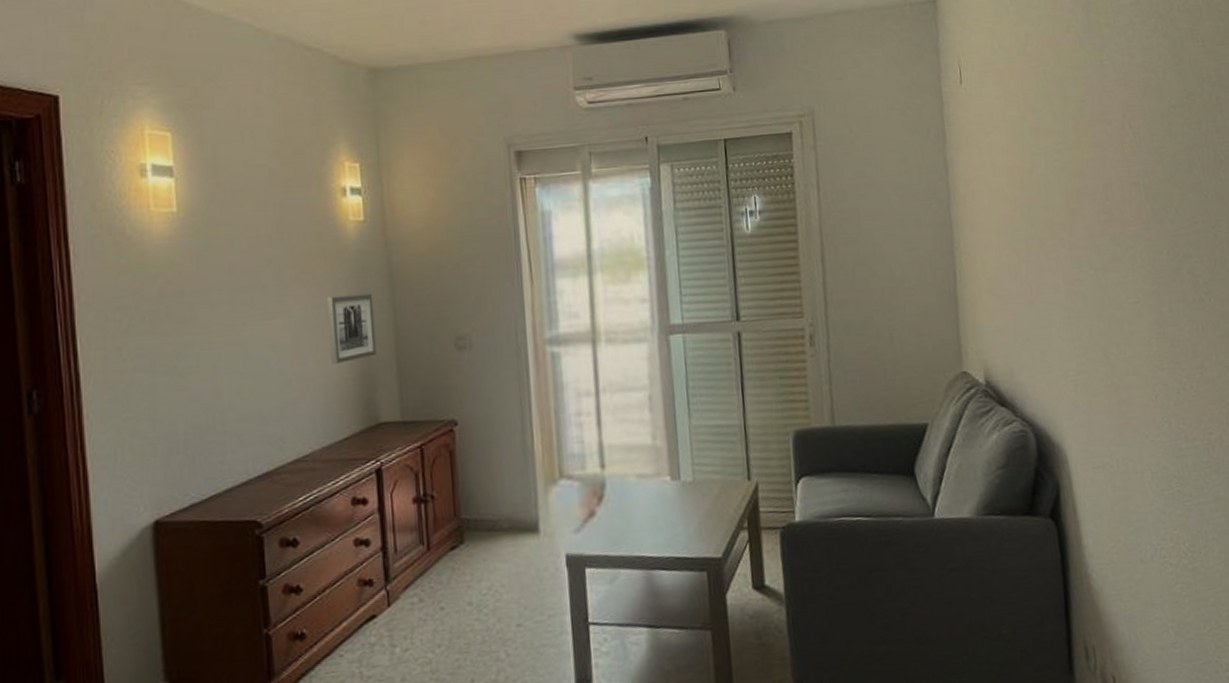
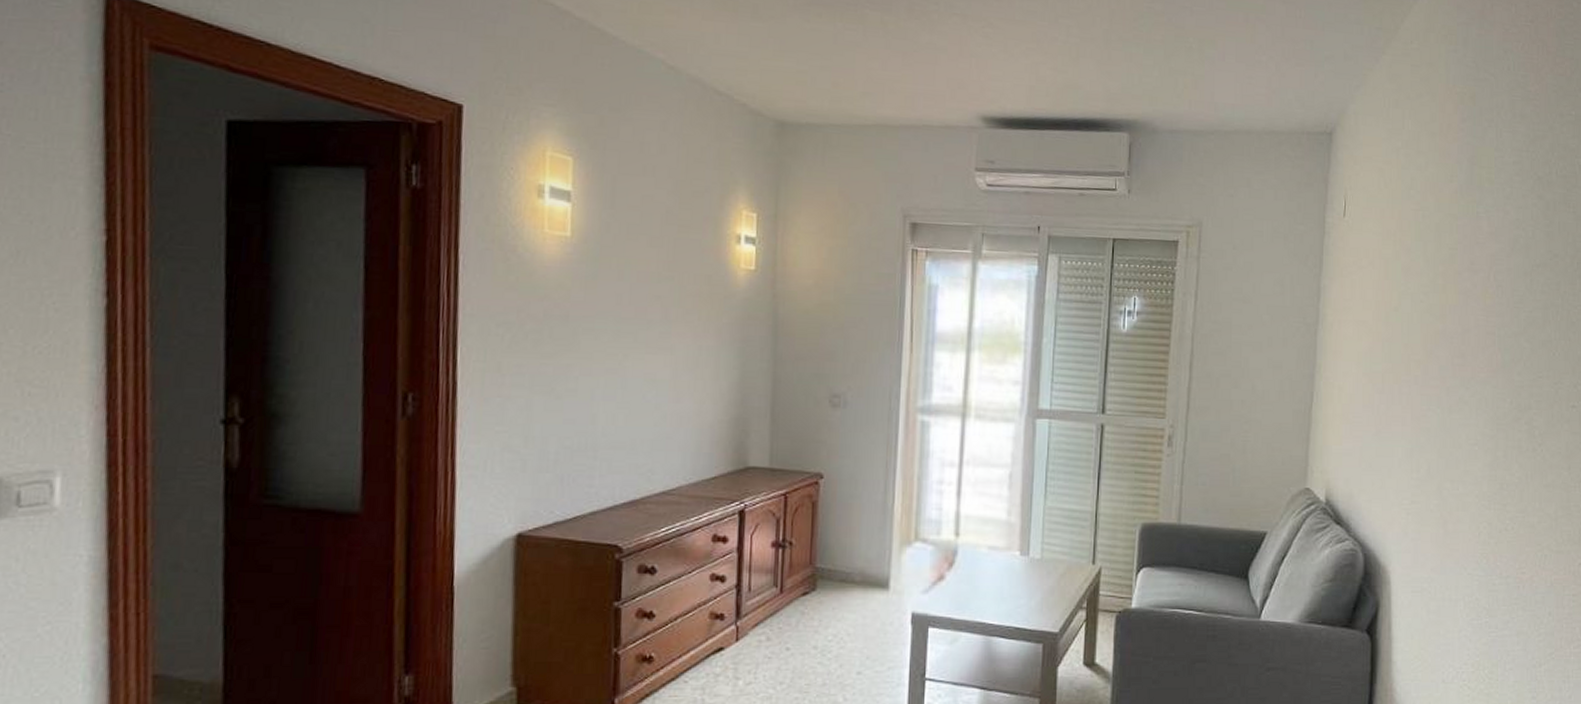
wall art: present [326,293,377,364] -> none [707,339,755,405]

